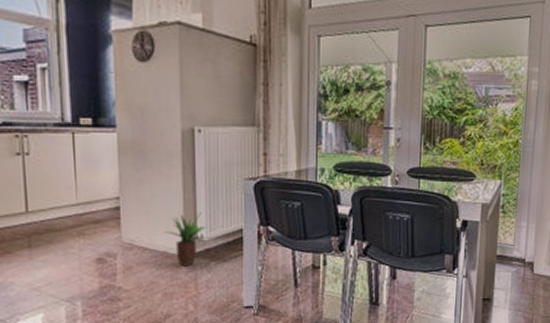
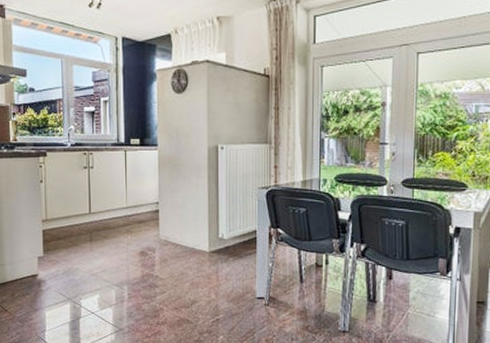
potted plant: present [164,212,211,267] -> none [193,215,230,261]

